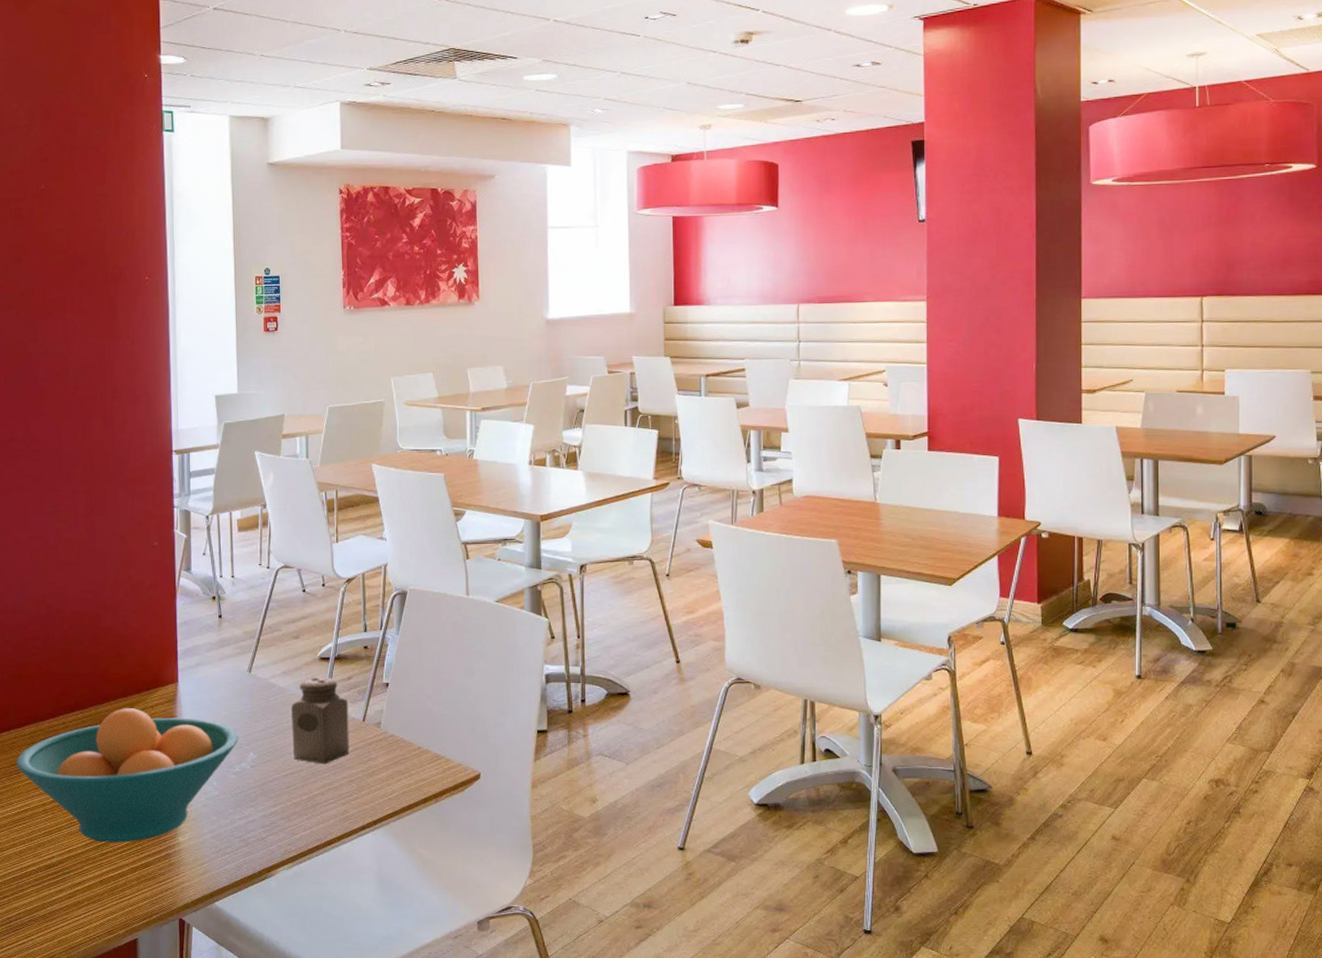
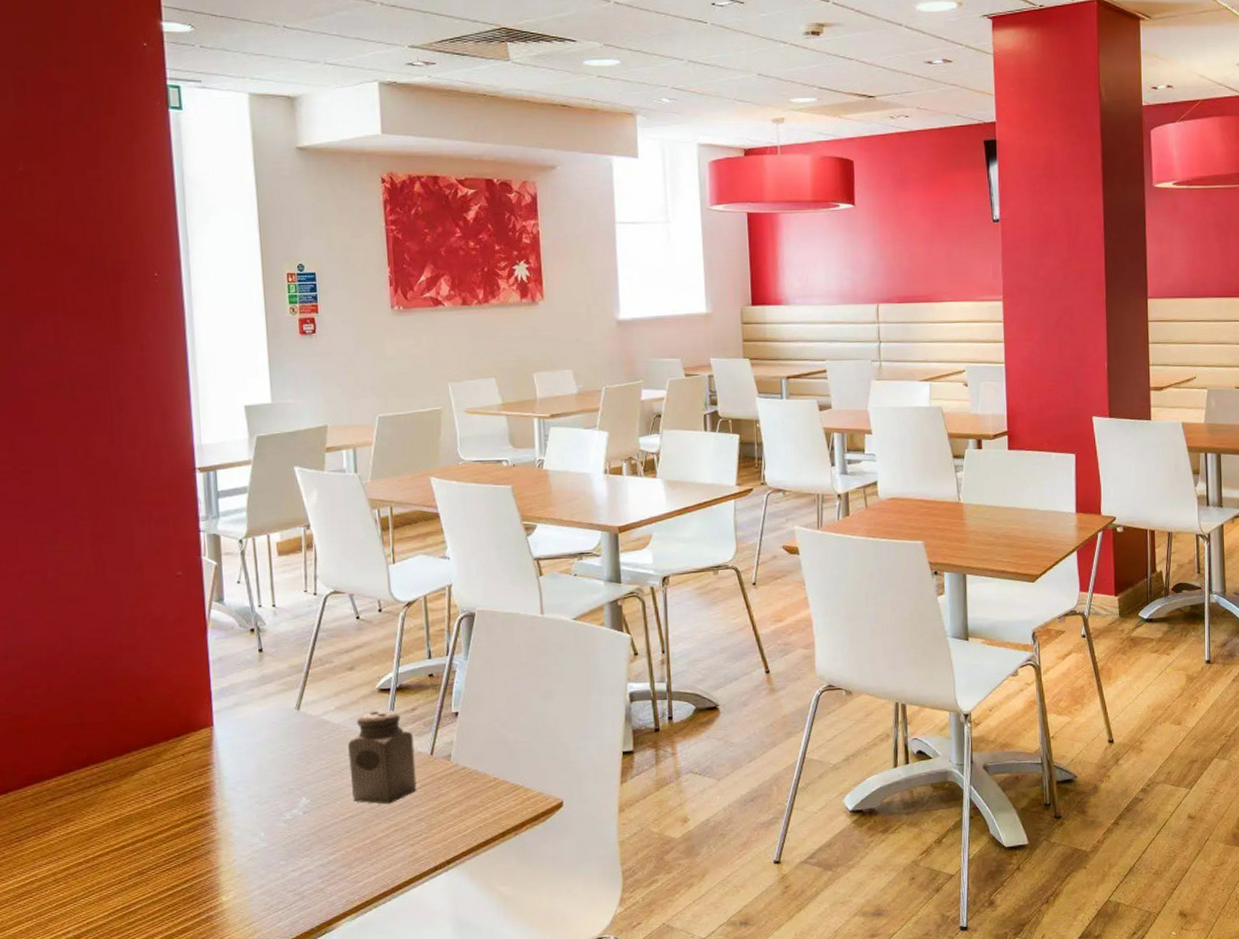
fruit bowl: present [16,708,239,843] -> none [17,758,288,911]

